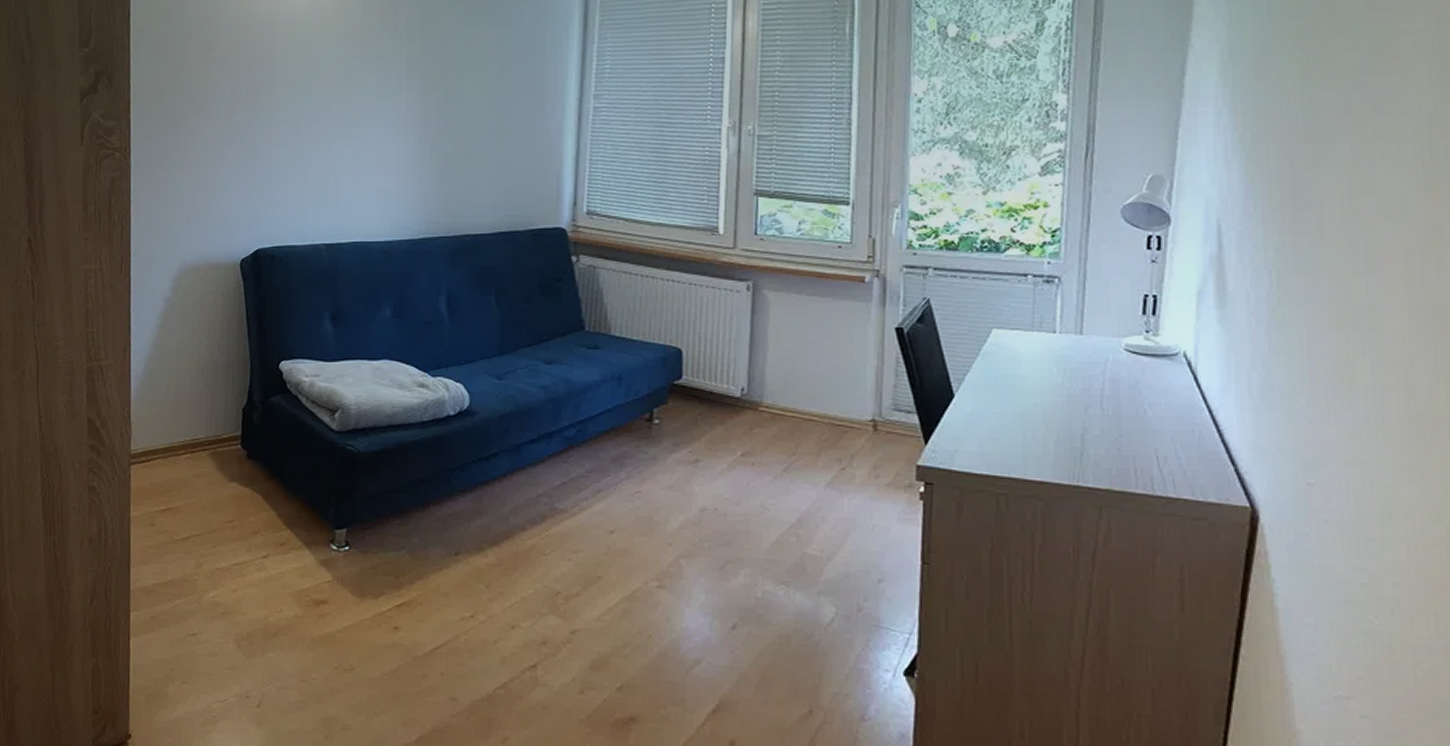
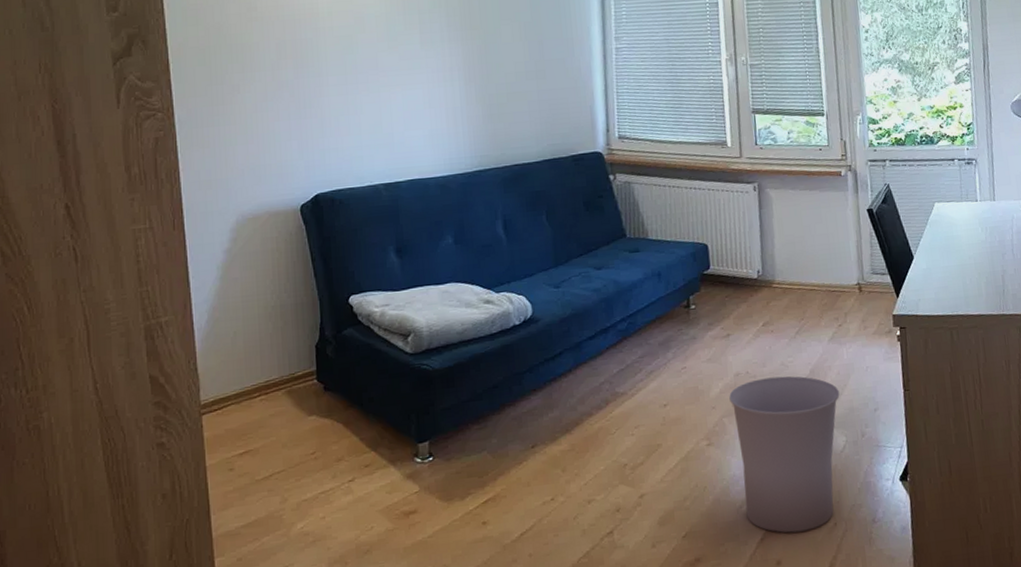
waste bin: none [690,519,833,713] -> present [729,376,840,533]

